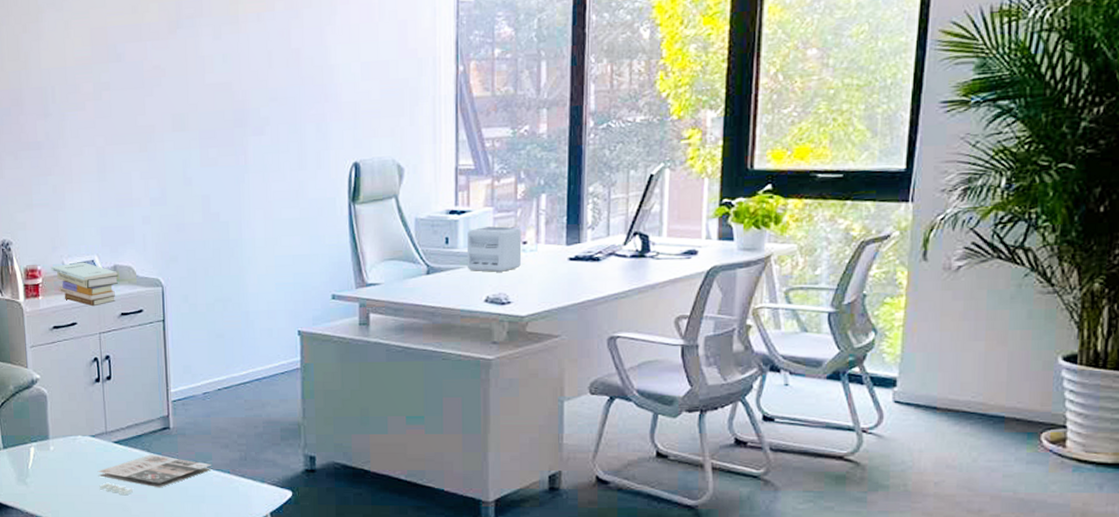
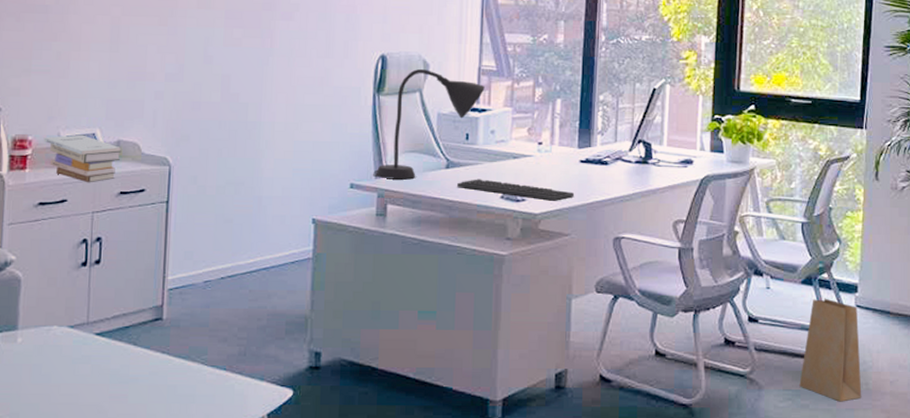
magazine: present [97,454,212,496] -> none [72,348,207,395]
desk lamp: none [352,173,463,289] -> present [372,68,485,180]
computer keyboard: none [439,283,564,302] -> present [457,179,575,201]
desk organizer: present [466,226,522,272] -> none [485,126,538,170]
paper bag: none [822,394,899,504] -> present [799,298,862,402]

